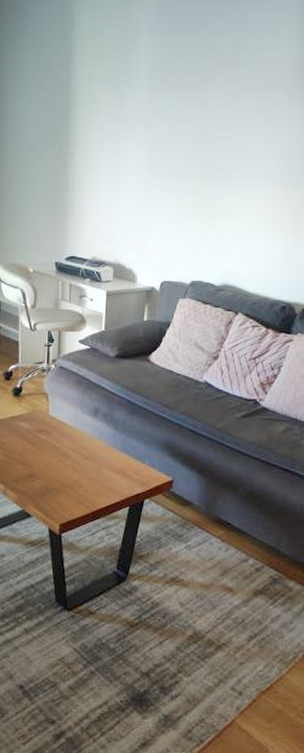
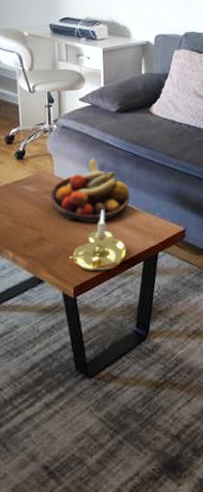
fruit bowl: none [43,401,122,465] -> present [50,158,131,224]
candle holder: none [58,453,114,512] -> present [70,210,127,271]

